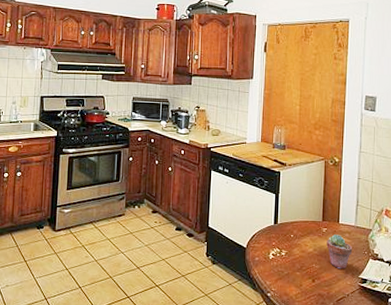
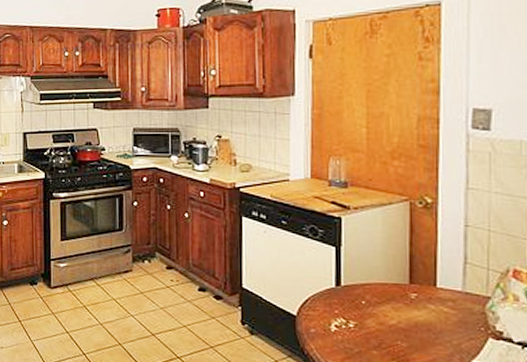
potted succulent: present [326,234,353,269] -> none [417,302,460,350]

